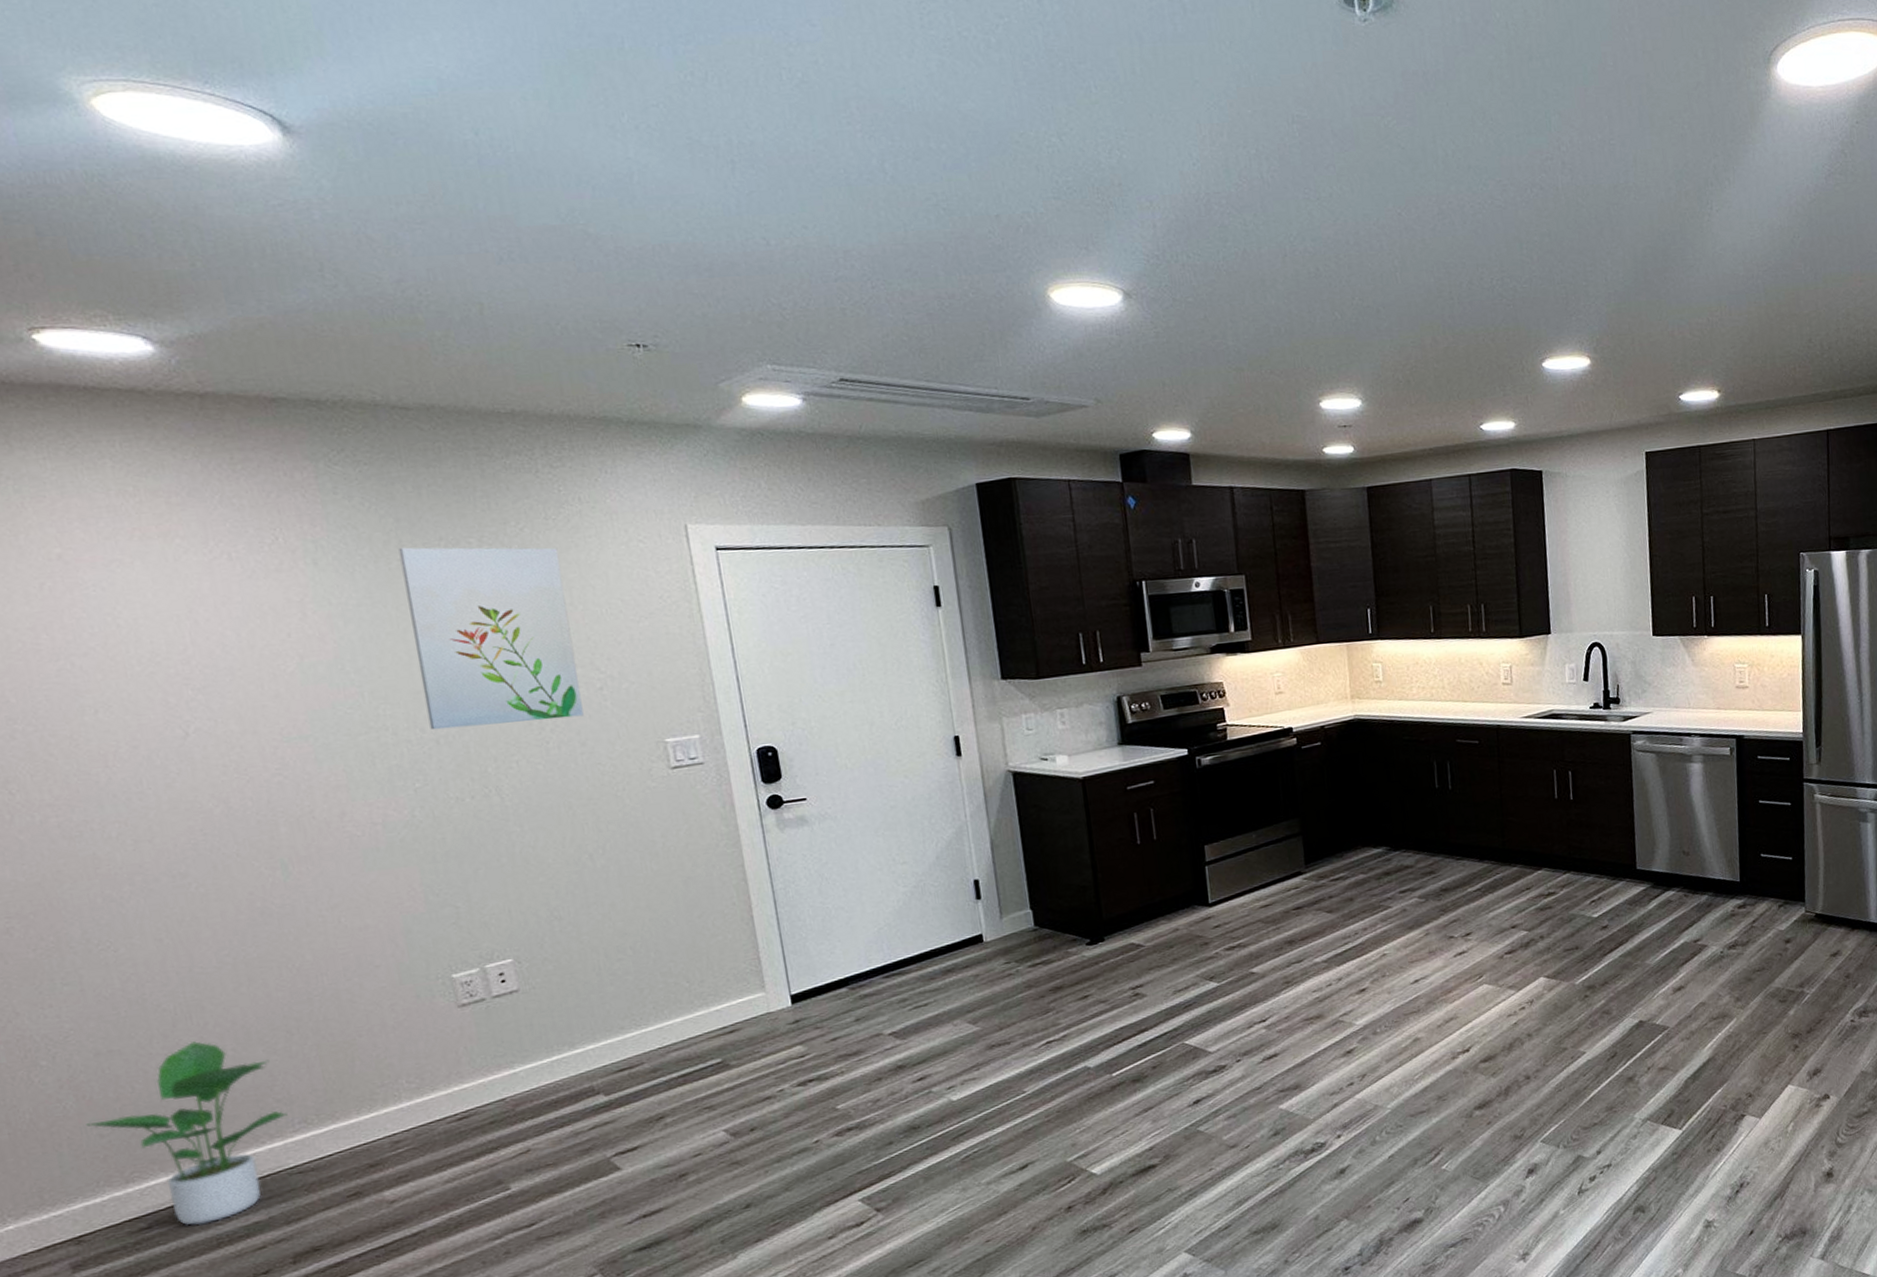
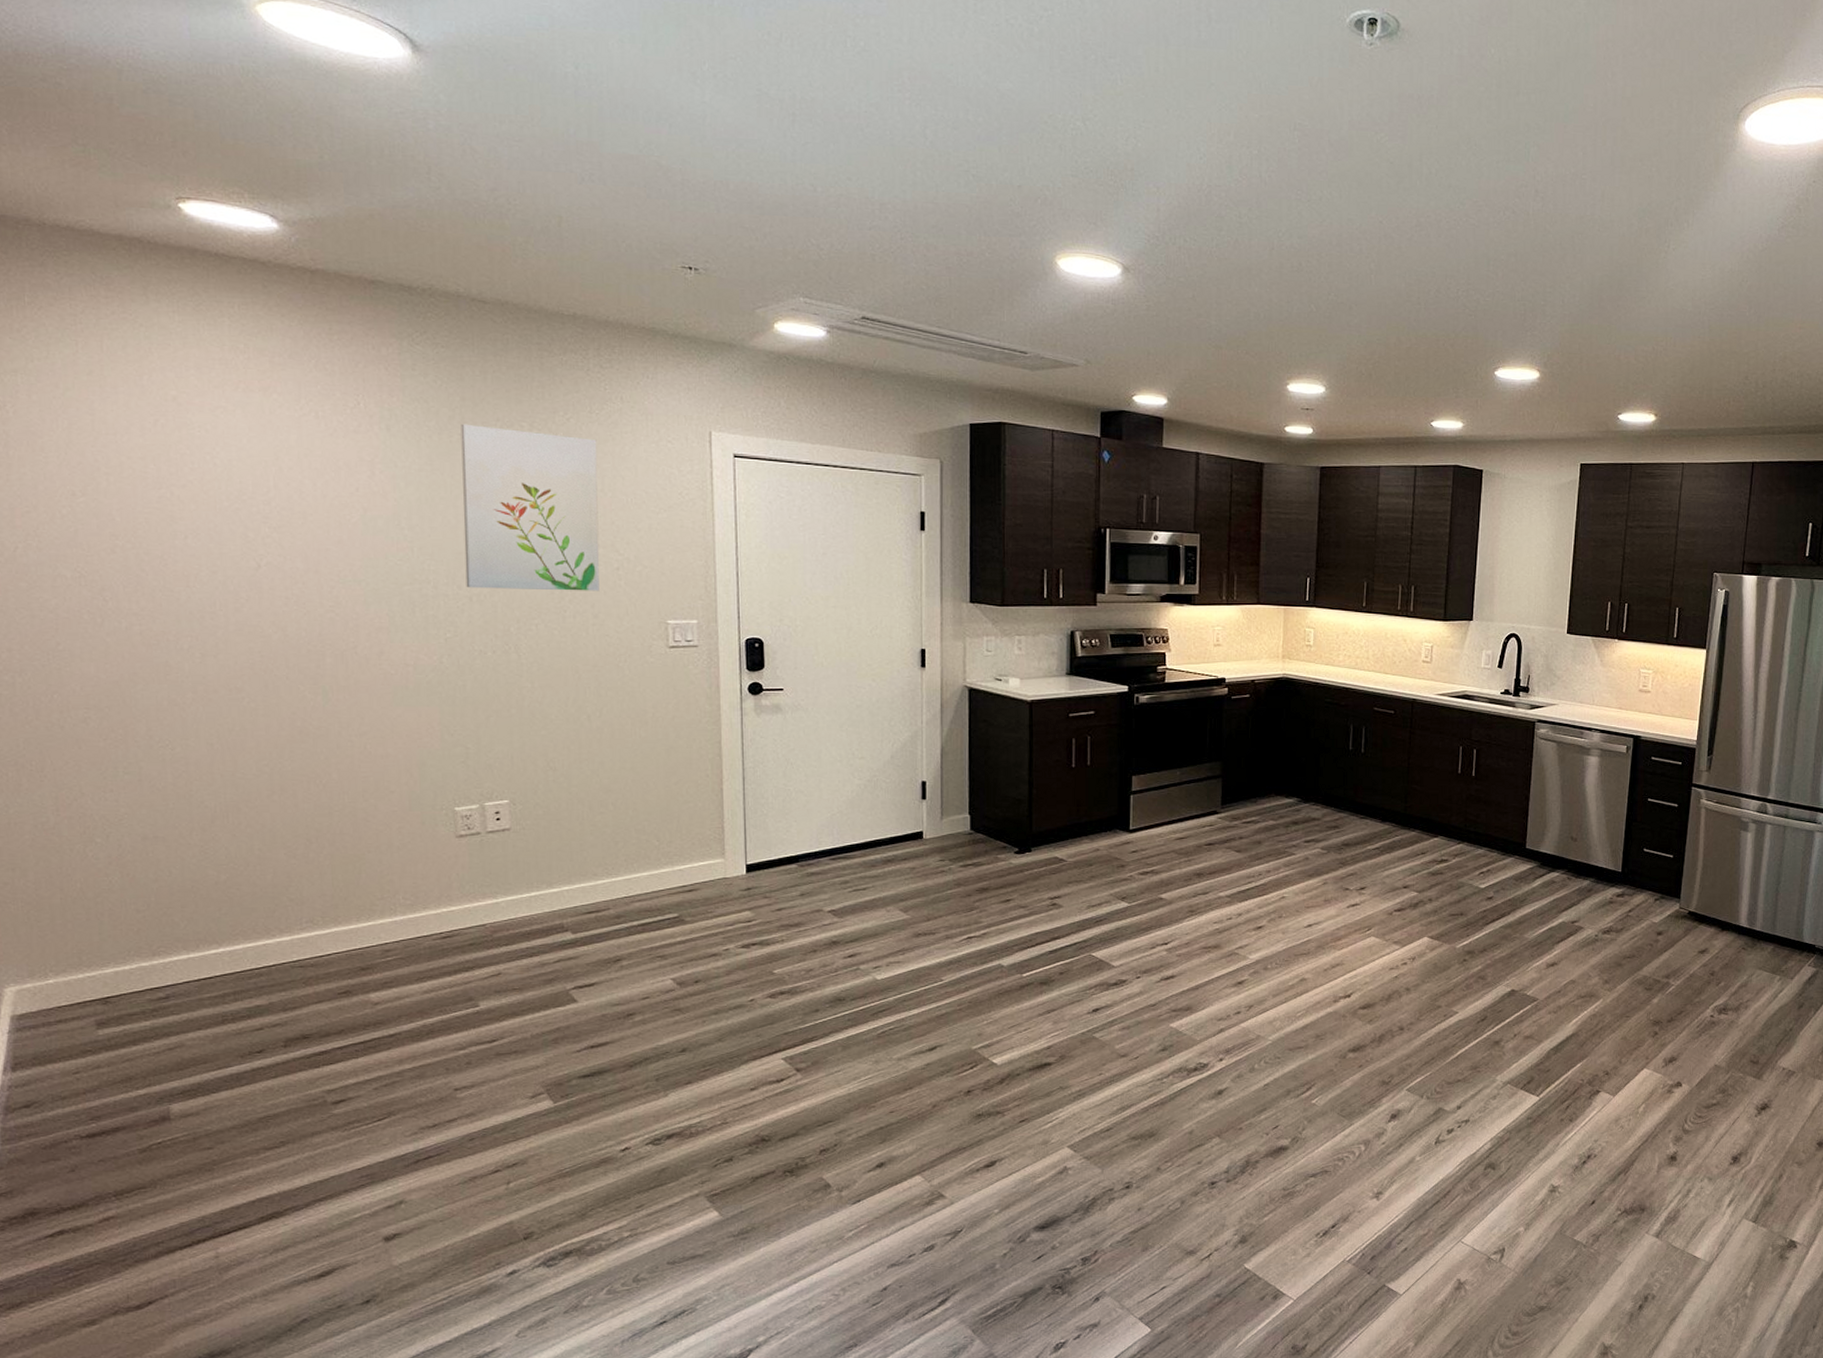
potted plant: present [86,1041,287,1226] -> none [126,838,297,1002]

